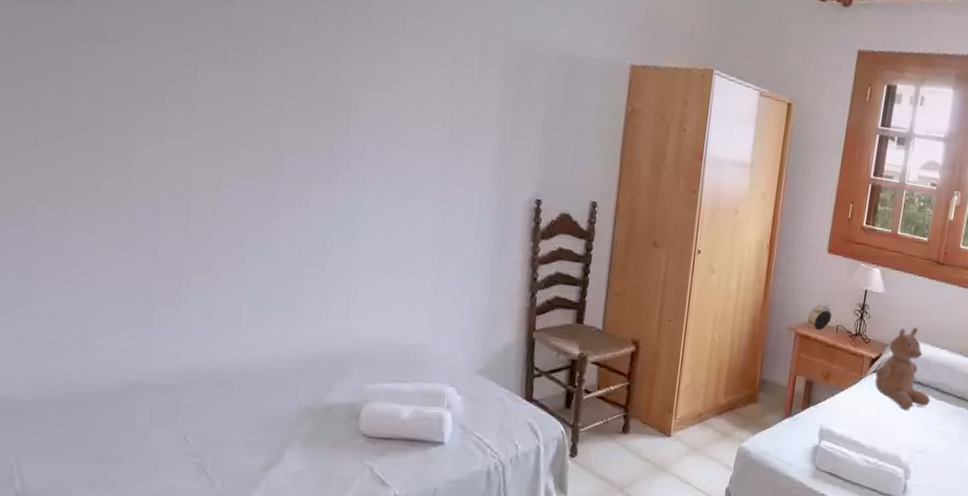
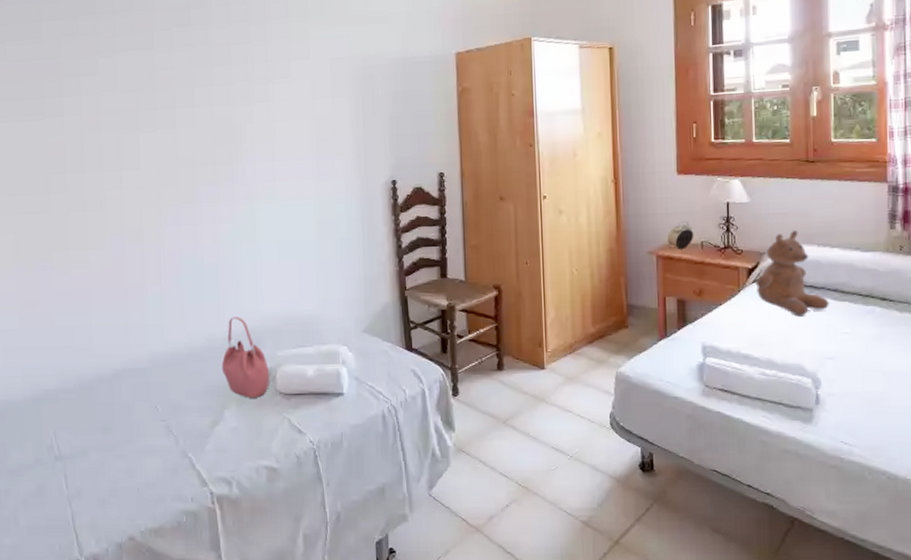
handbag: none [287,333,353,438] -> present [221,316,270,398]

